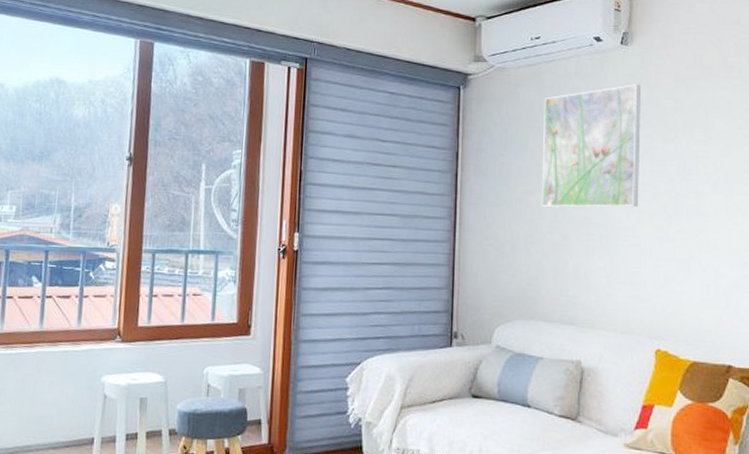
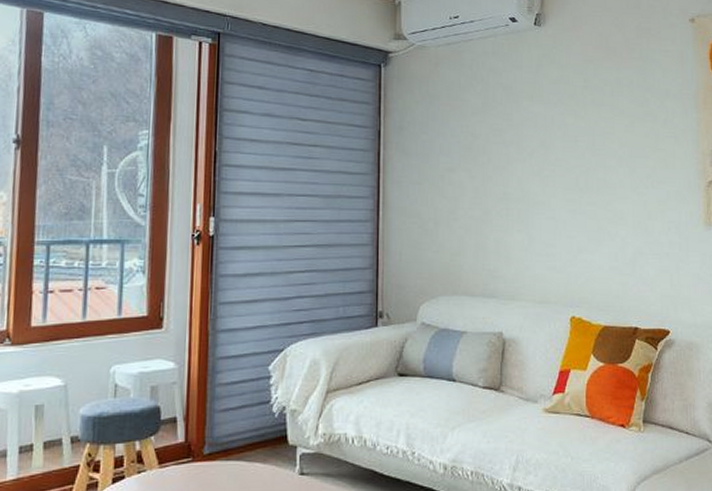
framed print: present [541,84,641,208] -> none [462,64,554,184]

